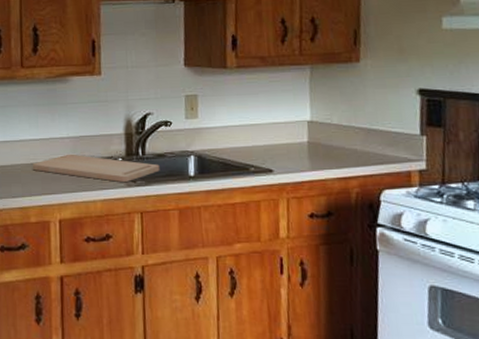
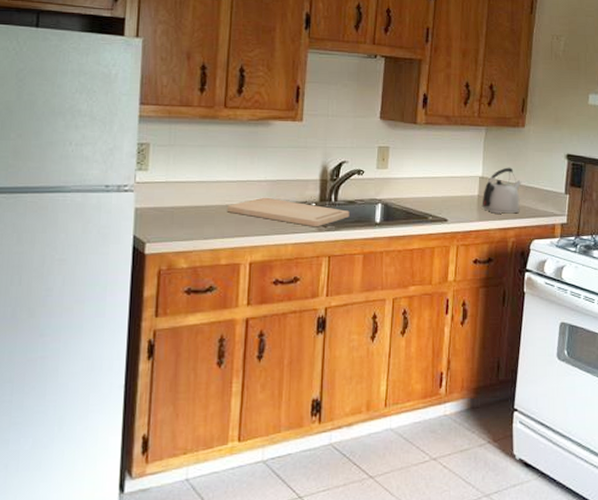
kettle: none [313,108,363,163] -> present [482,167,522,215]

